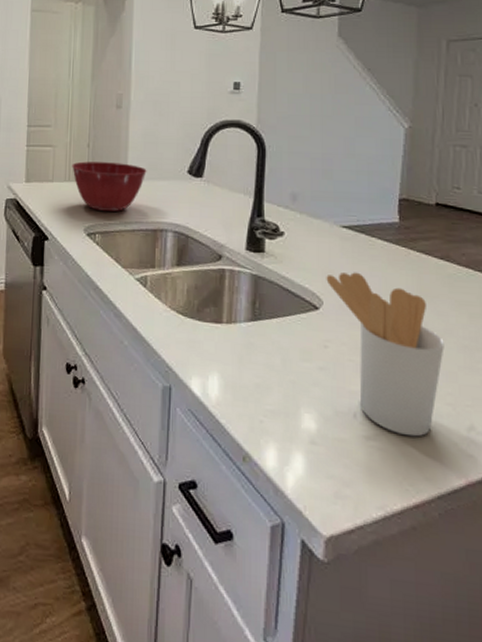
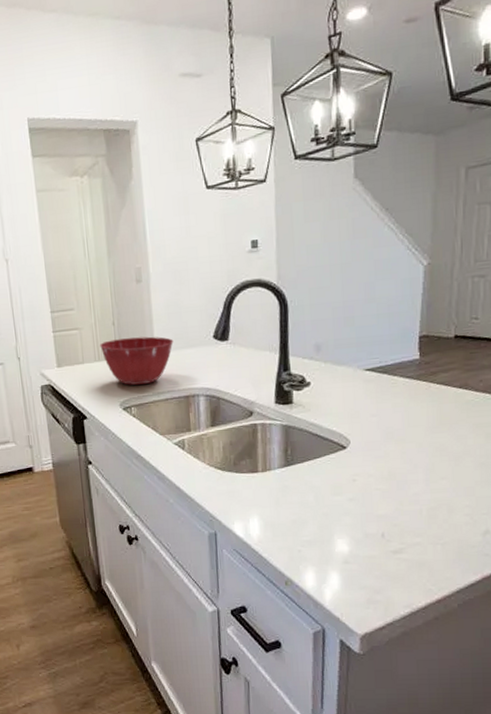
utensil holder: present [326,272,445,437] -> none [352,410,463,546]

